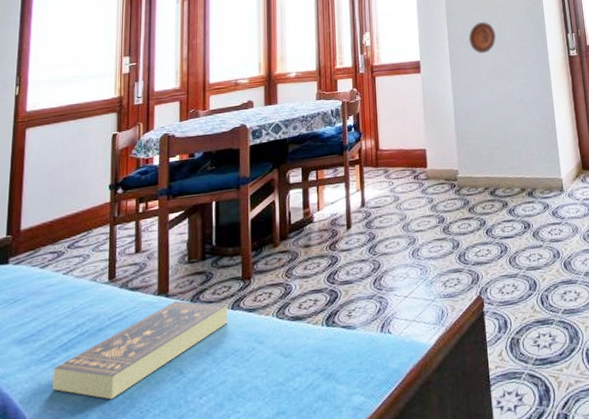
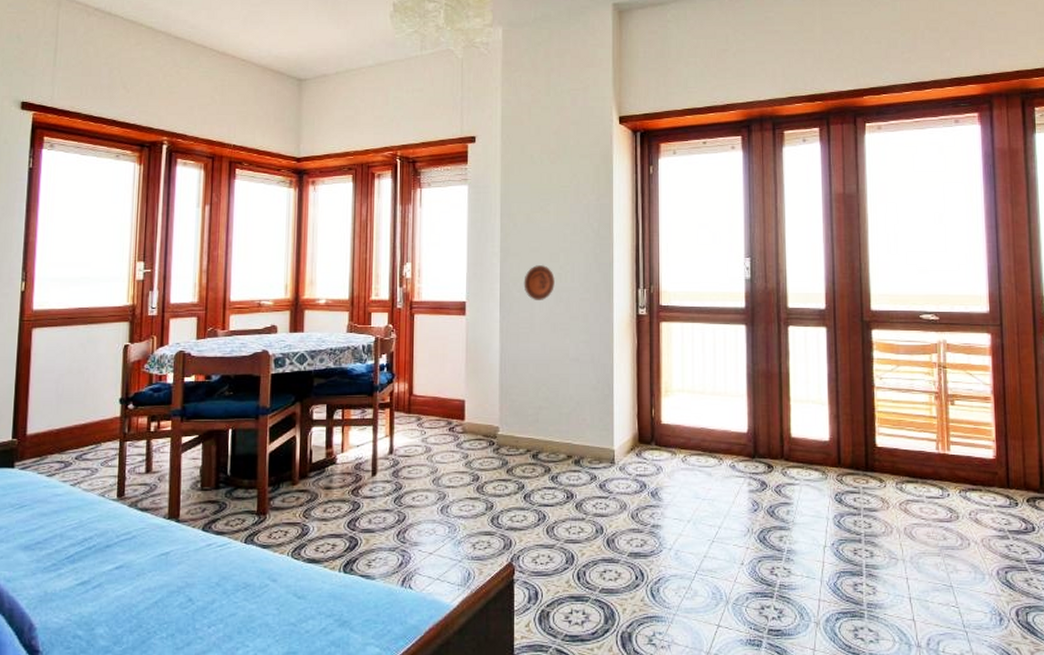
book: present [51,301,229,400] -> none [58,528,242,617]

